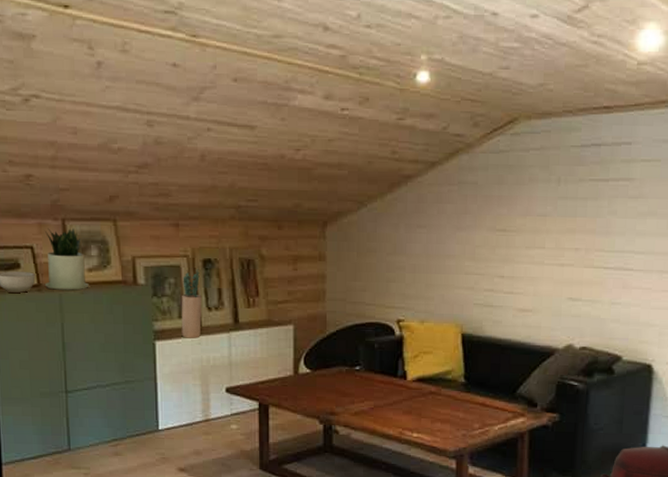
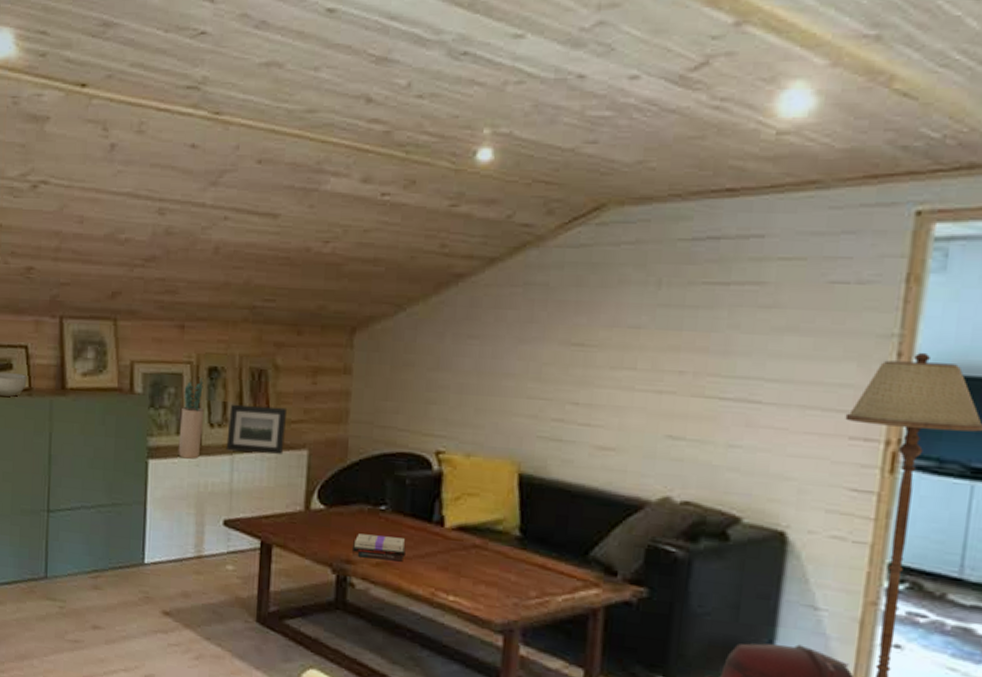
planter: present [44,227,89,292] -> none [35,326,82,398]
picture frame: none [223,290,274,331] -> present [226,404,288,456]
books: none [335,390,377,410] -> present [353,533,406,562]

